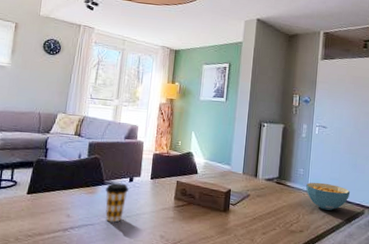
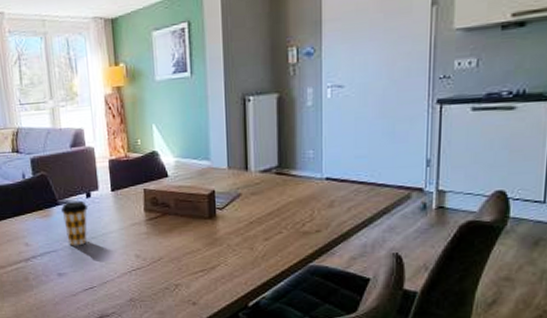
cereal bowl: present [306,182,351,210] -> none [320,164,388,200]

